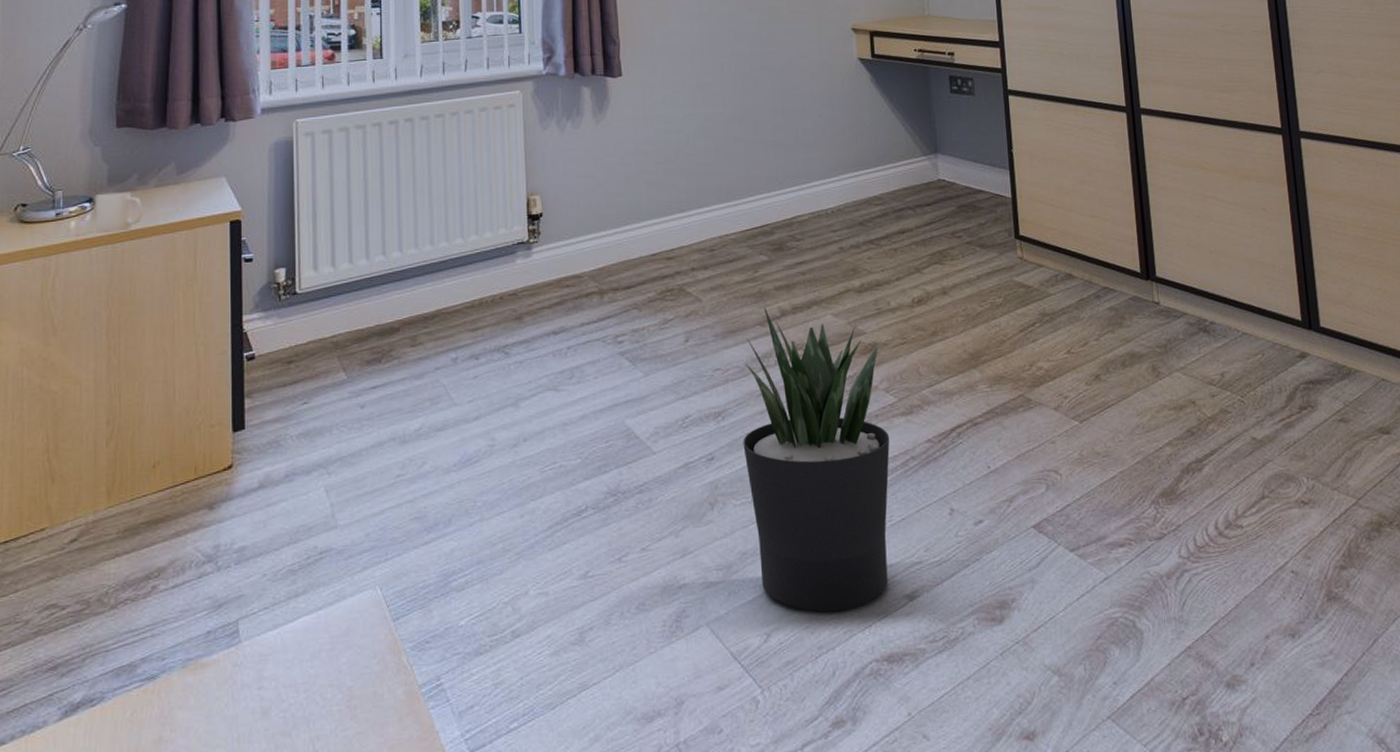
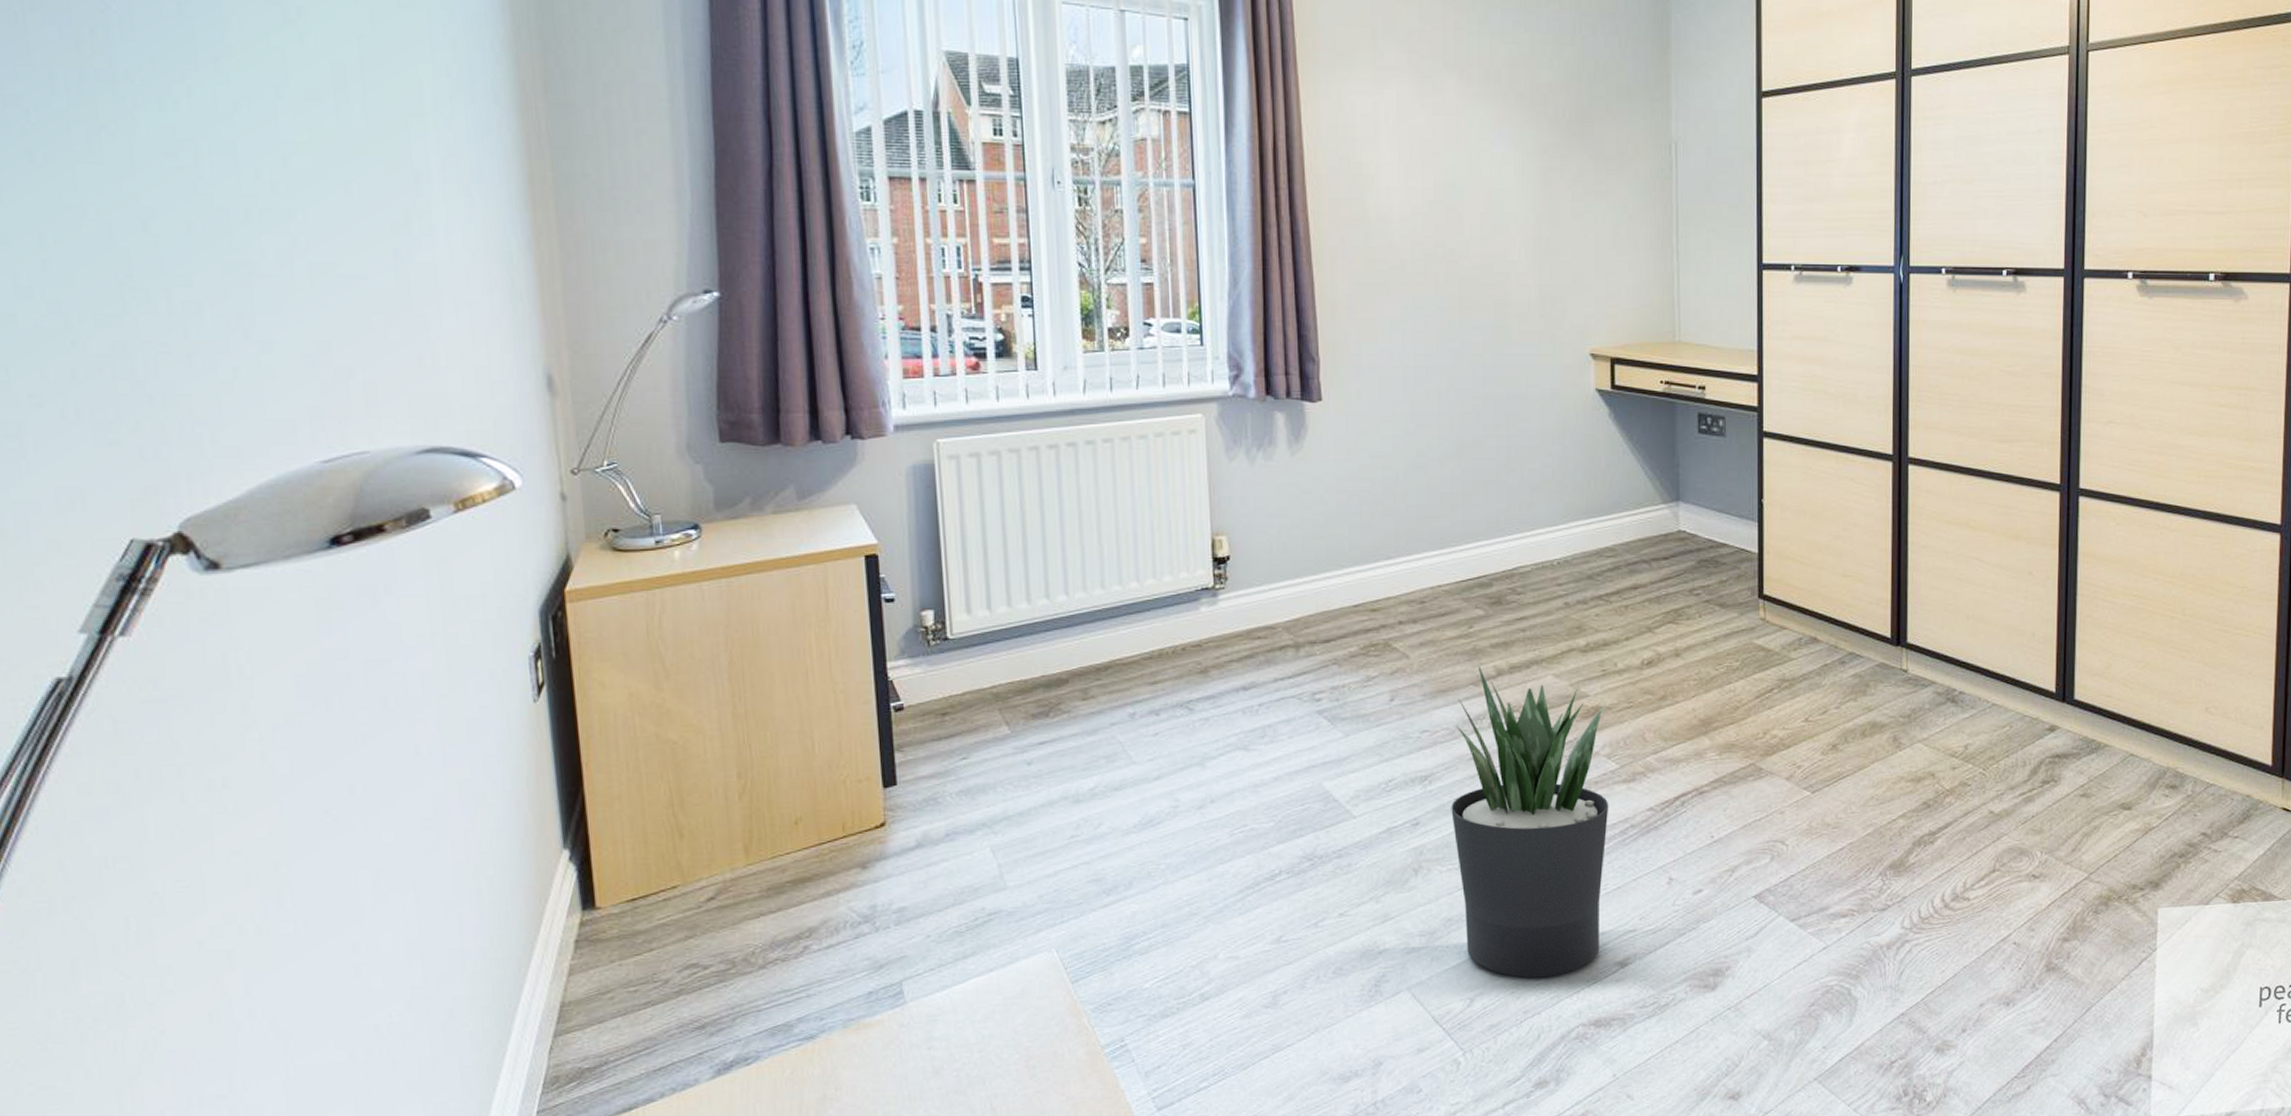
mug: present [94,192,144,233] -> none [699,518,761,565]

